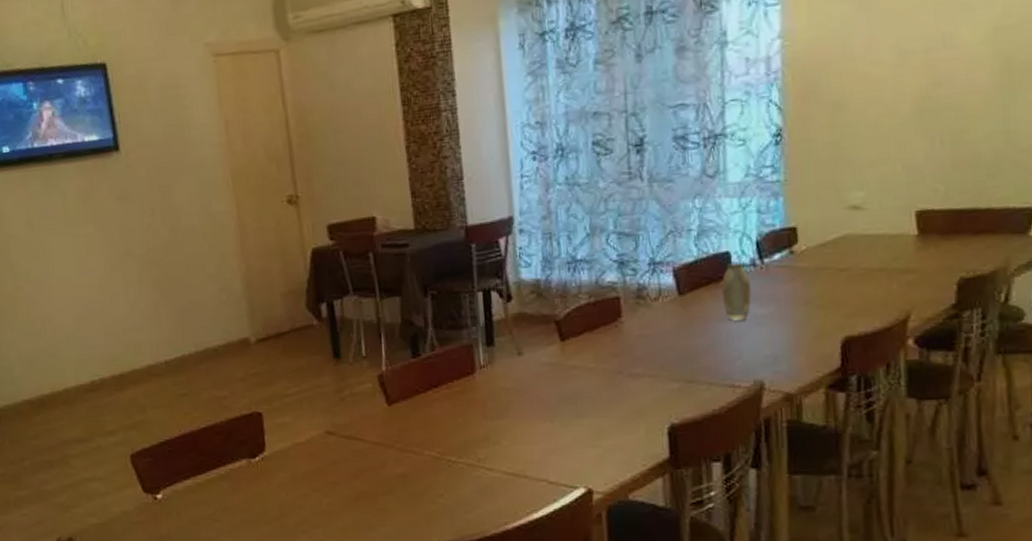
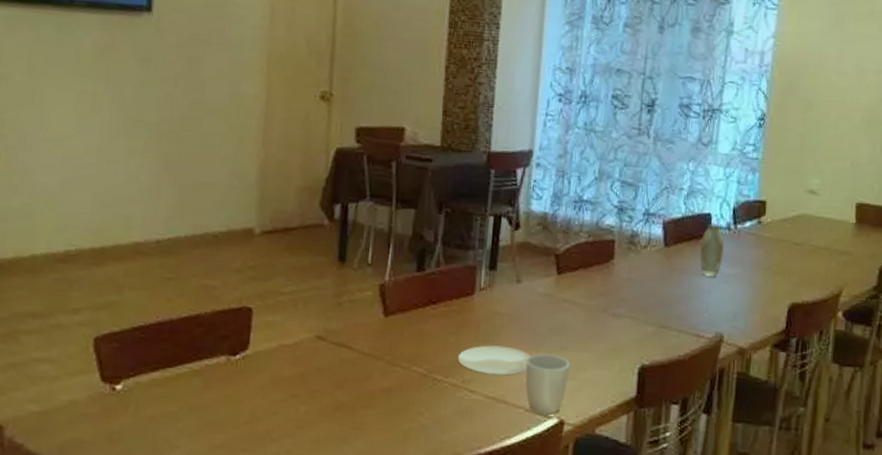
plate: none [468,421,546,452] -> present [457,345,532,376]
cup: none [541,424,590,485] -> present [525,353,569,415]

